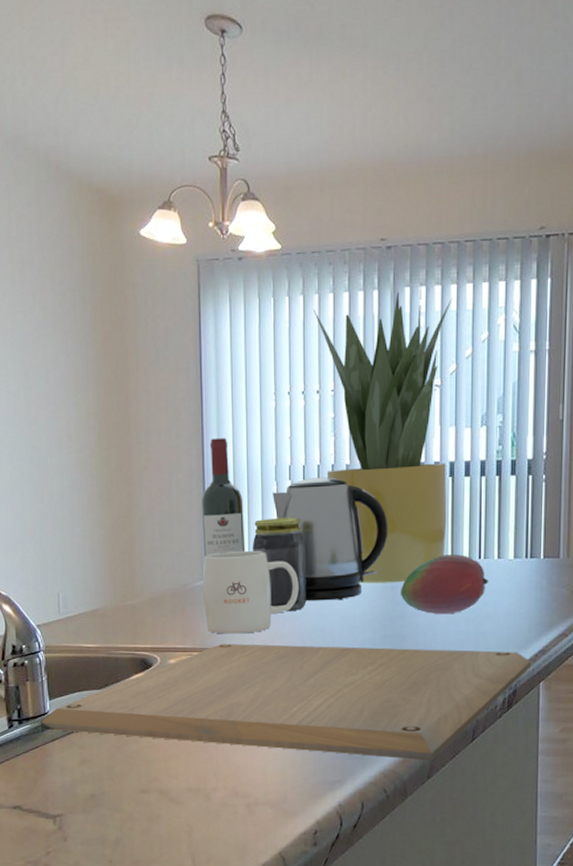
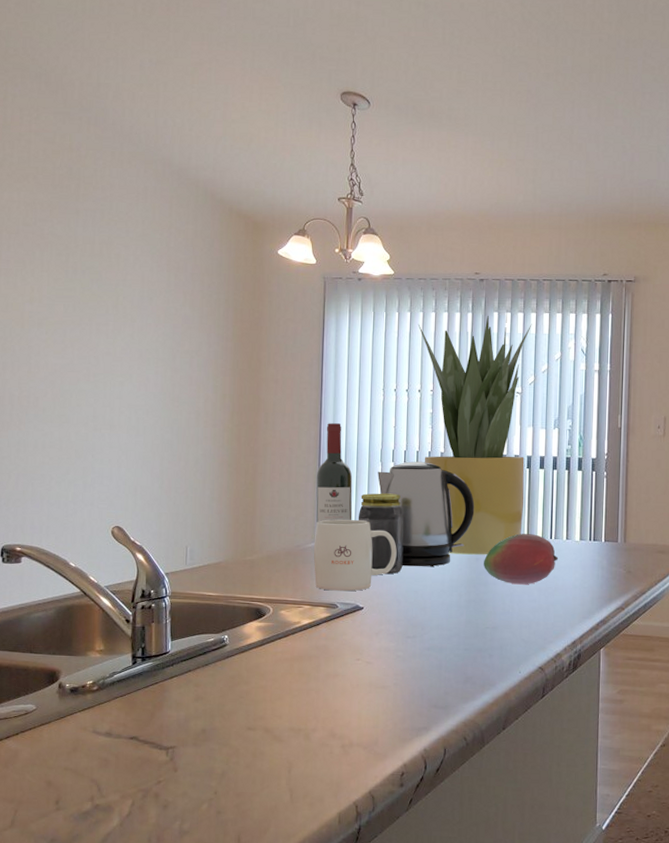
chopping board: present [40,643,531,761] -> none [161,598,593,713]

